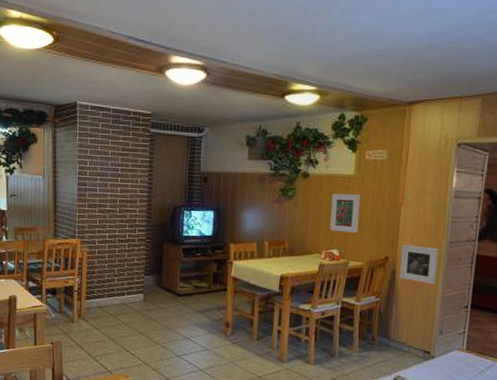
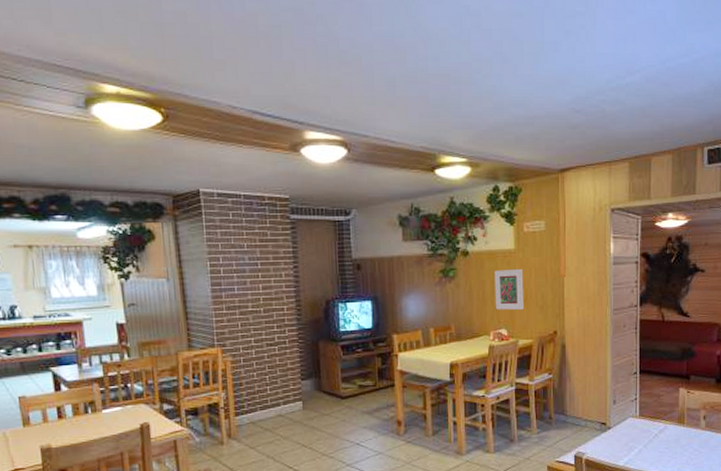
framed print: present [399,244,439,285] -> none [568,316,604,355]

